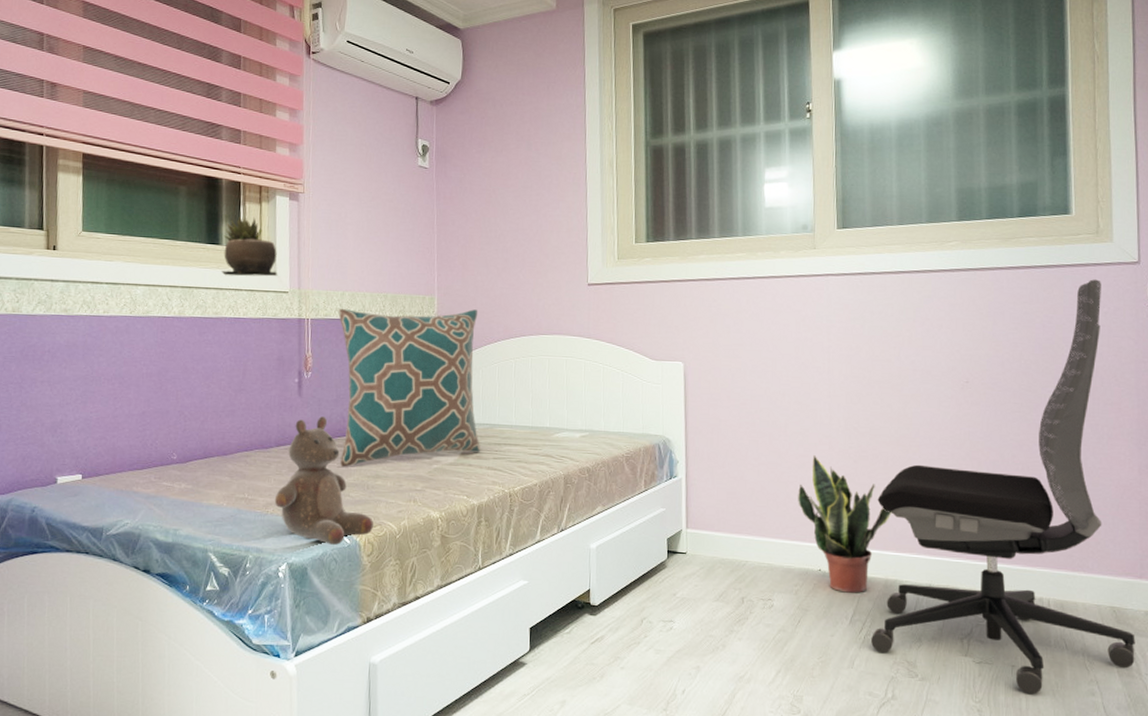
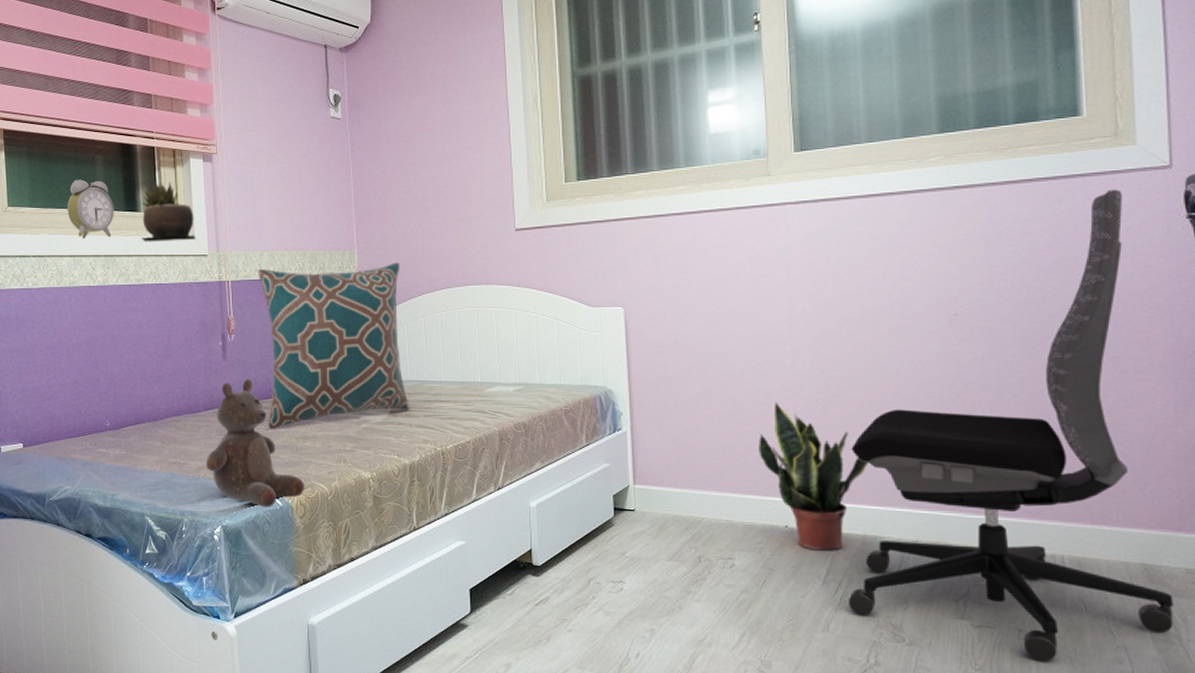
alarm clock: none [145,208,195,269] -> present [67,179,114,239]

